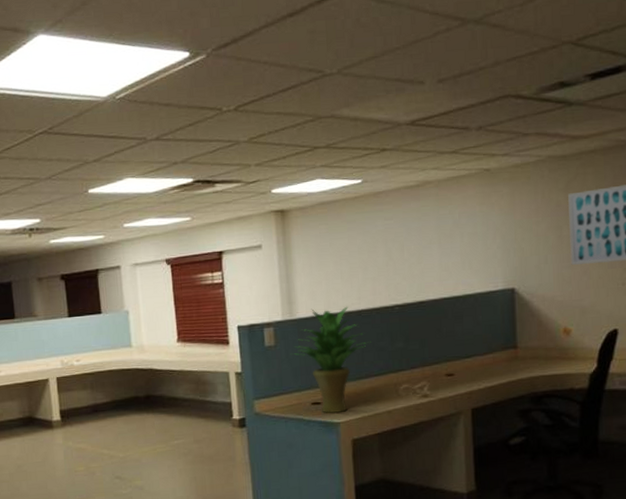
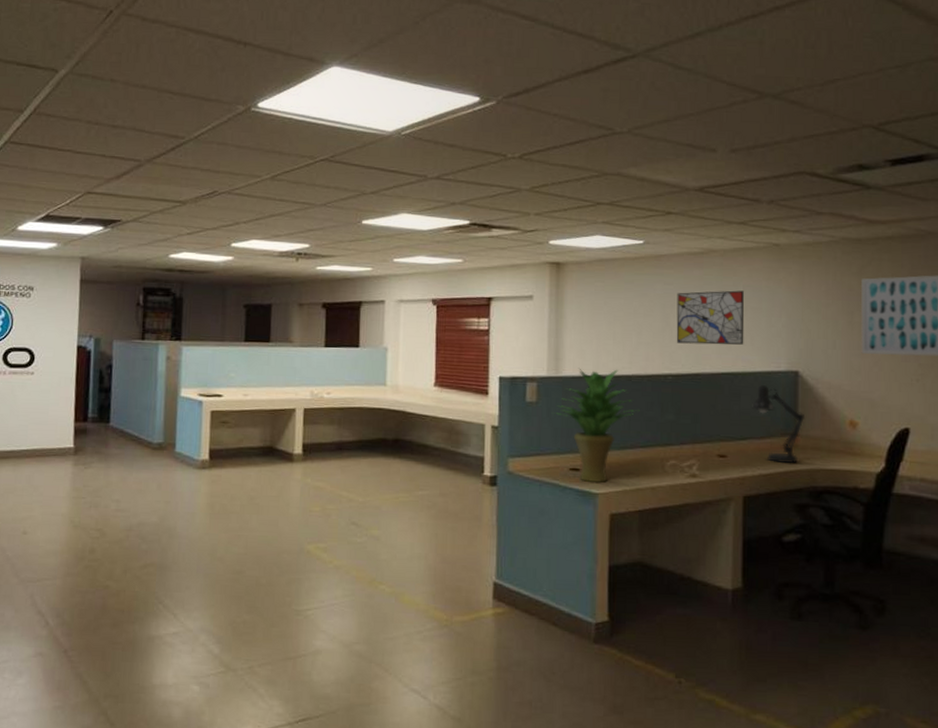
wall art: none [397,218,463,275] -> present [676,290,745,345]
desk lamp: none [474,305,522,375] -> present [752,385,804,463]

